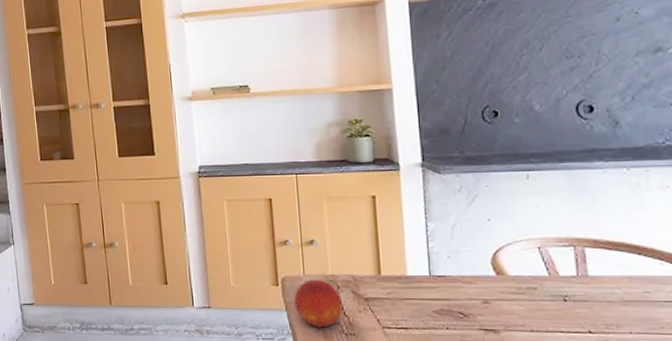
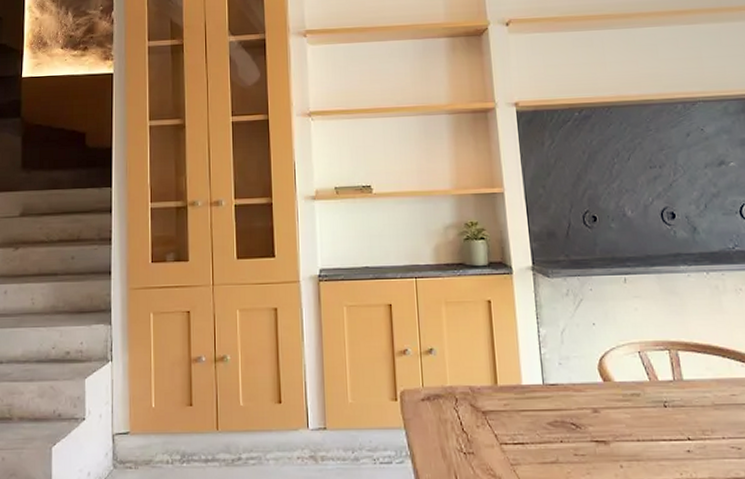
fruit: present [294,279,344,331] -> none [413,392,462,451]

